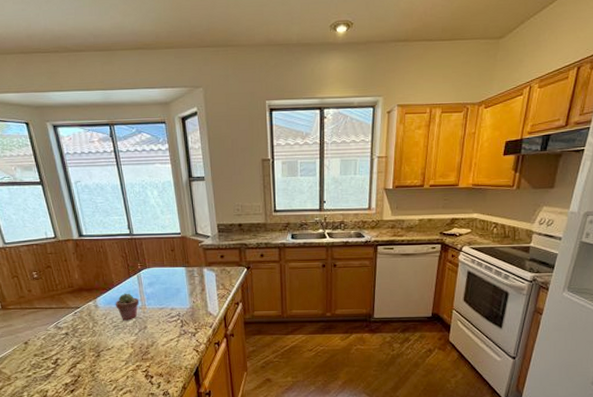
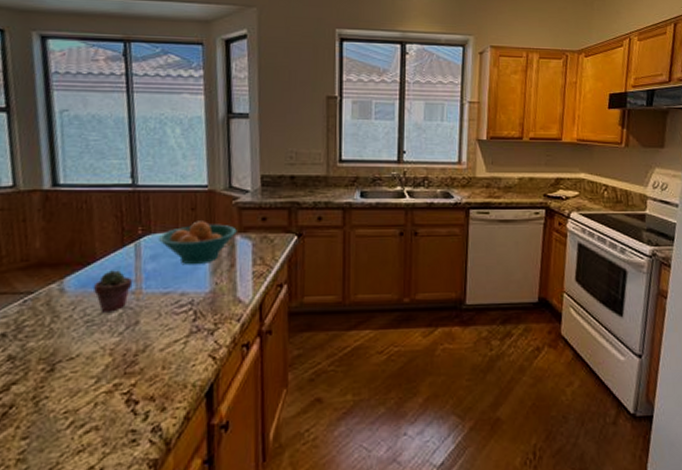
fruit bowl: none [151,258,204,290] -> present [158,221,237,265]

